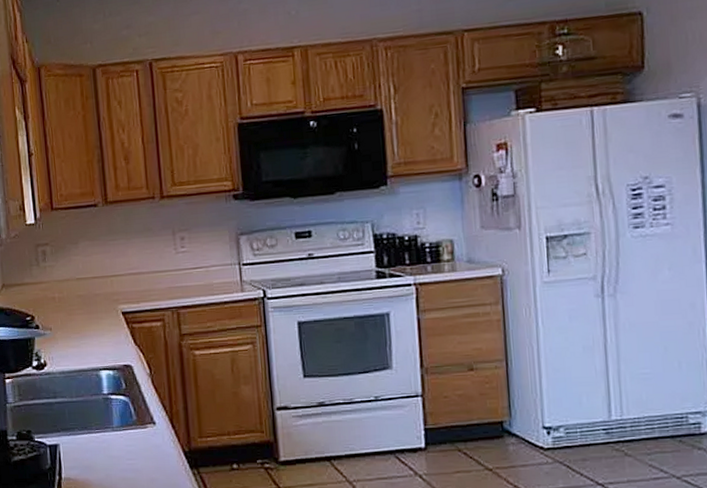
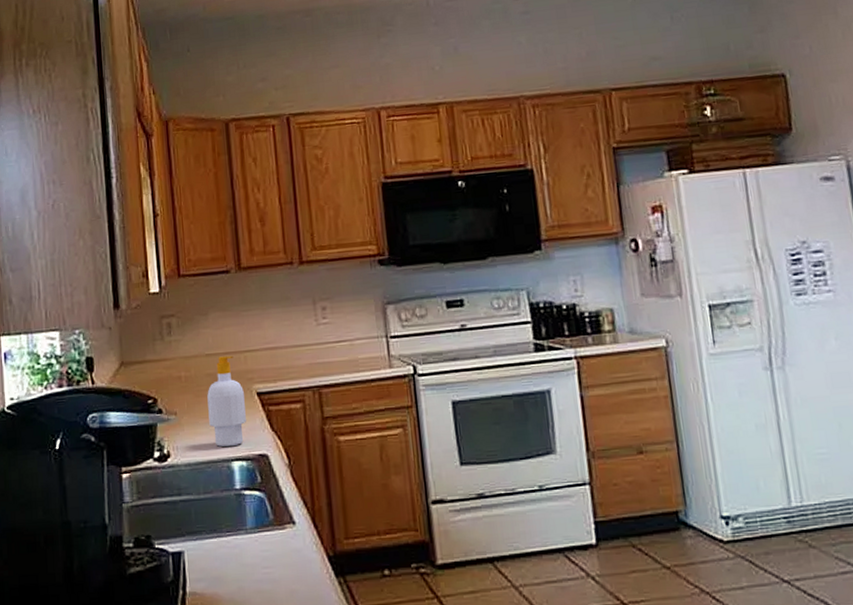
soap bottle: none [78,279,113,359] -> present [207,355,246,447]

